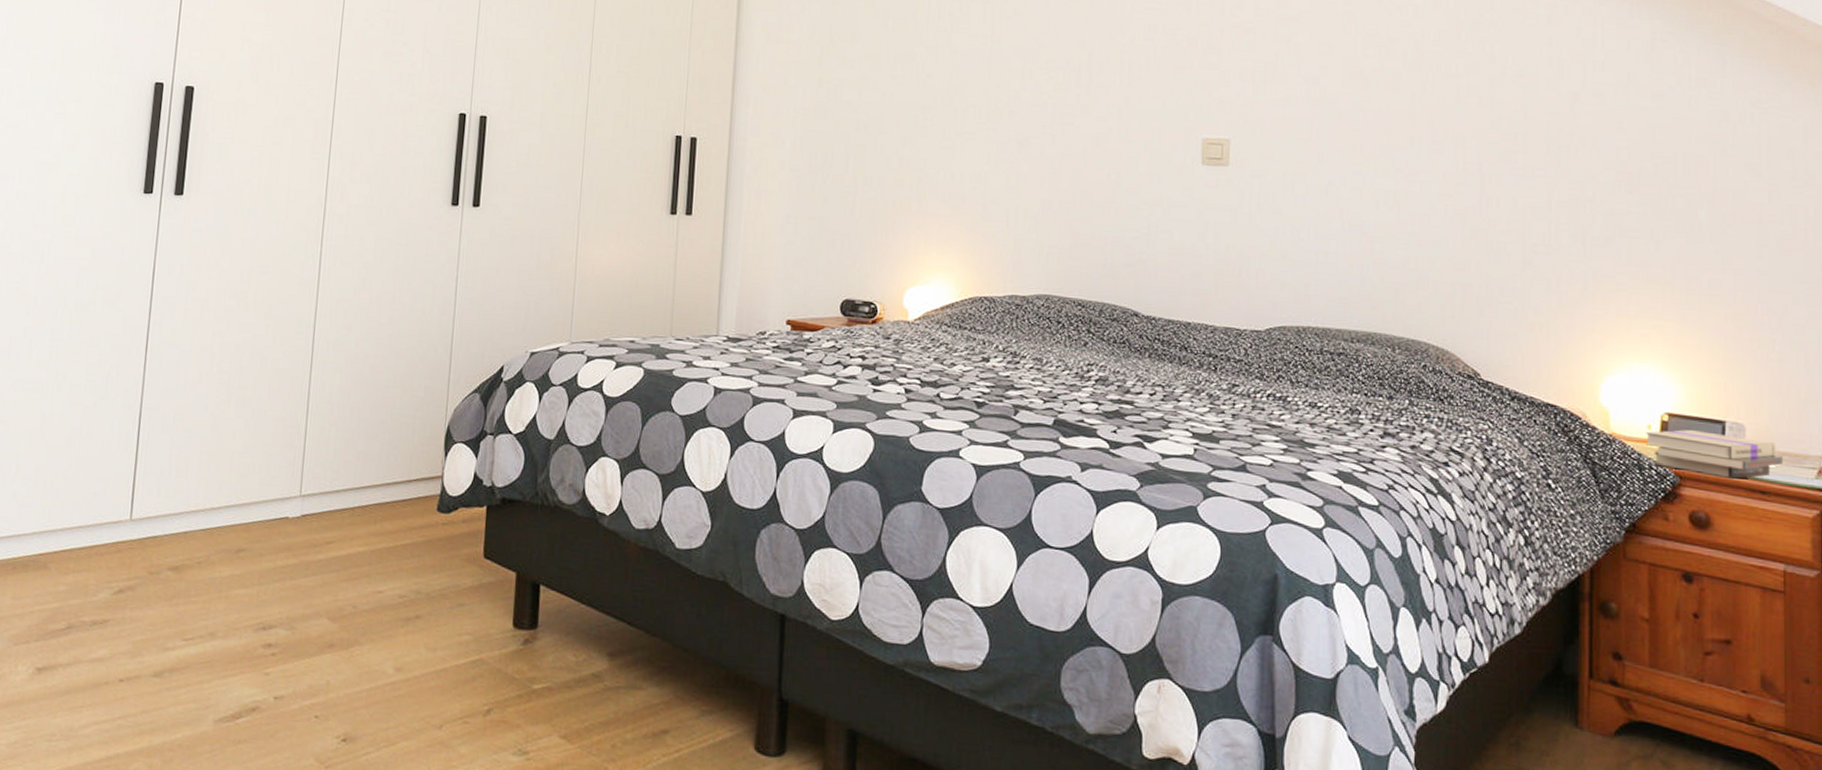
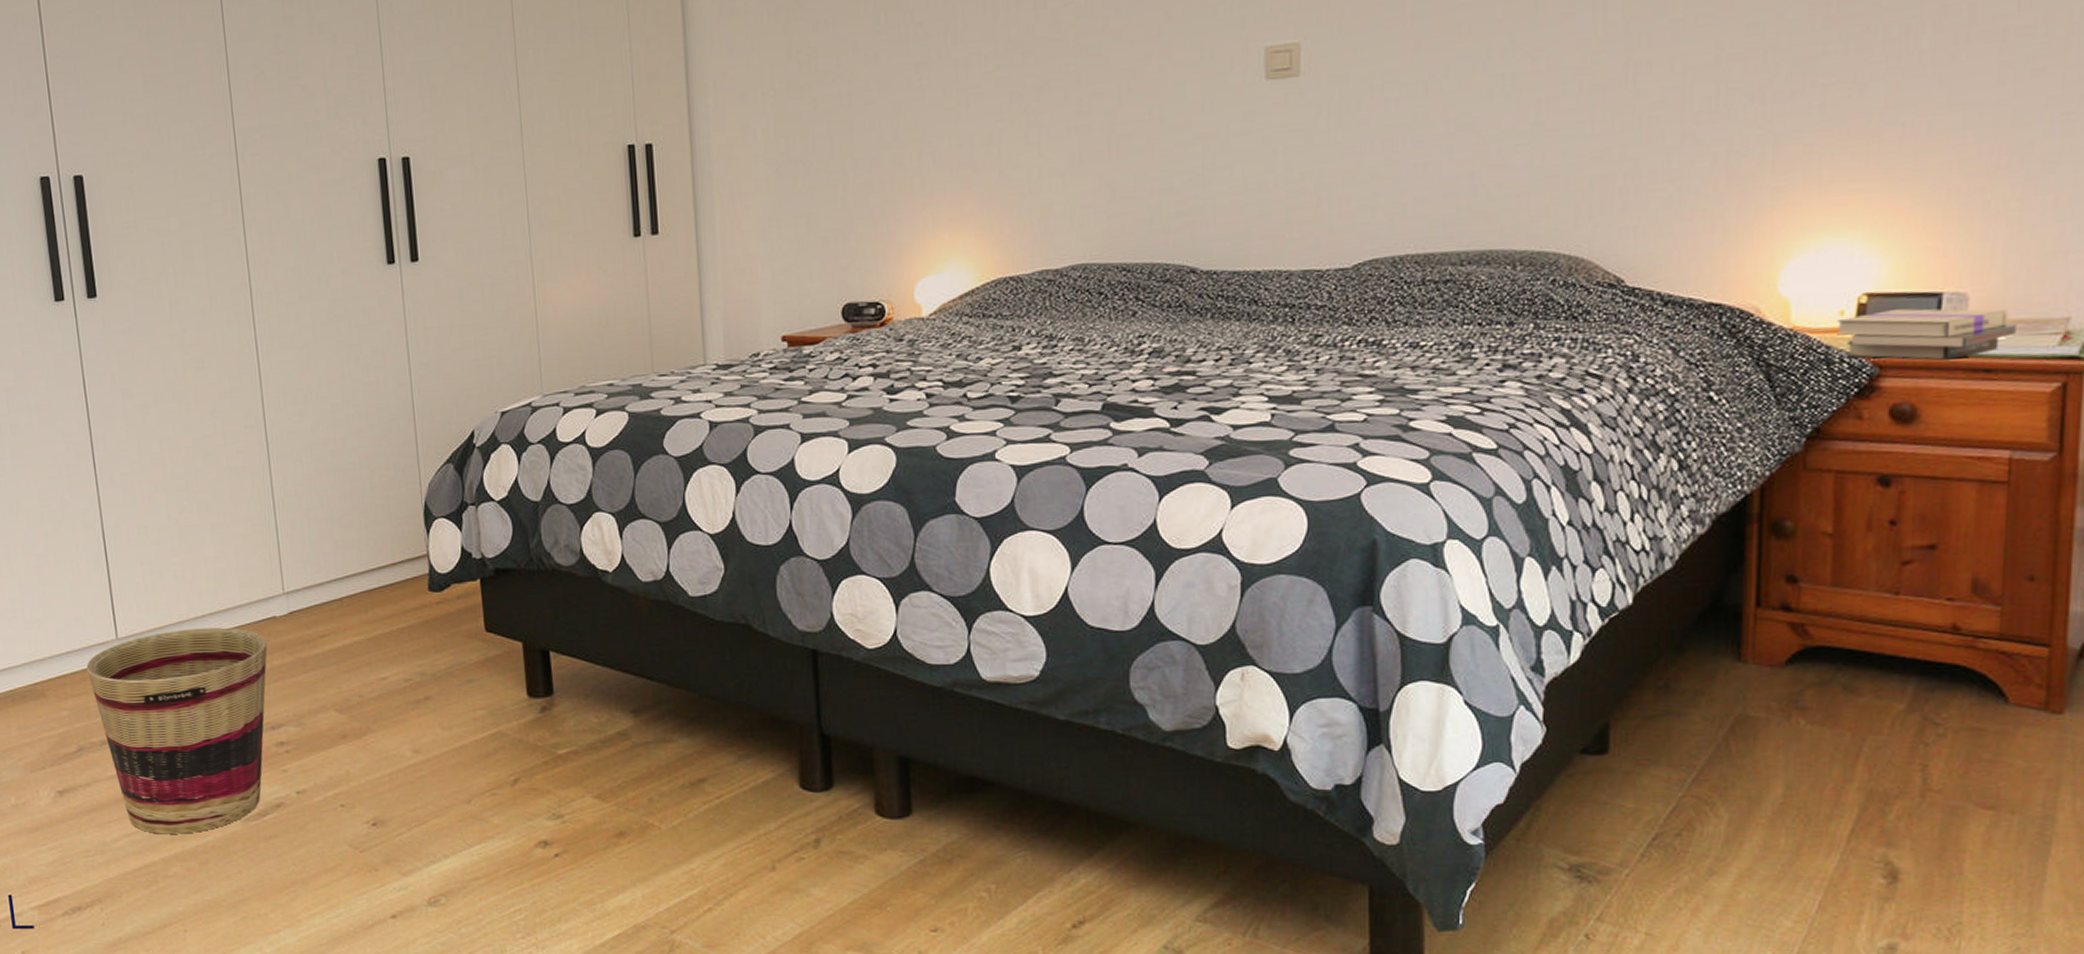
basket: none [94,518,276,729] -> present [86,627,268,834]

